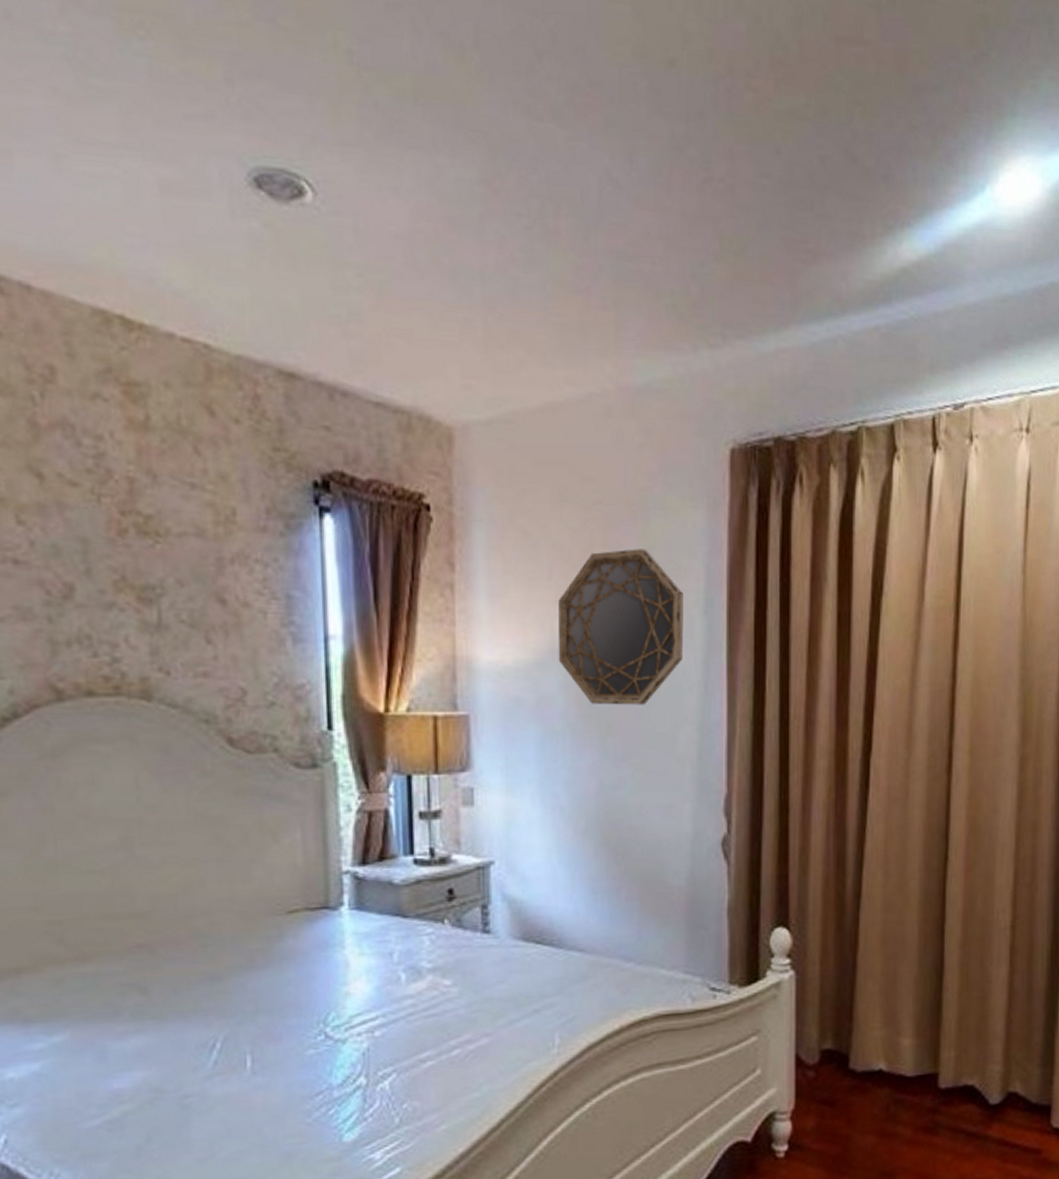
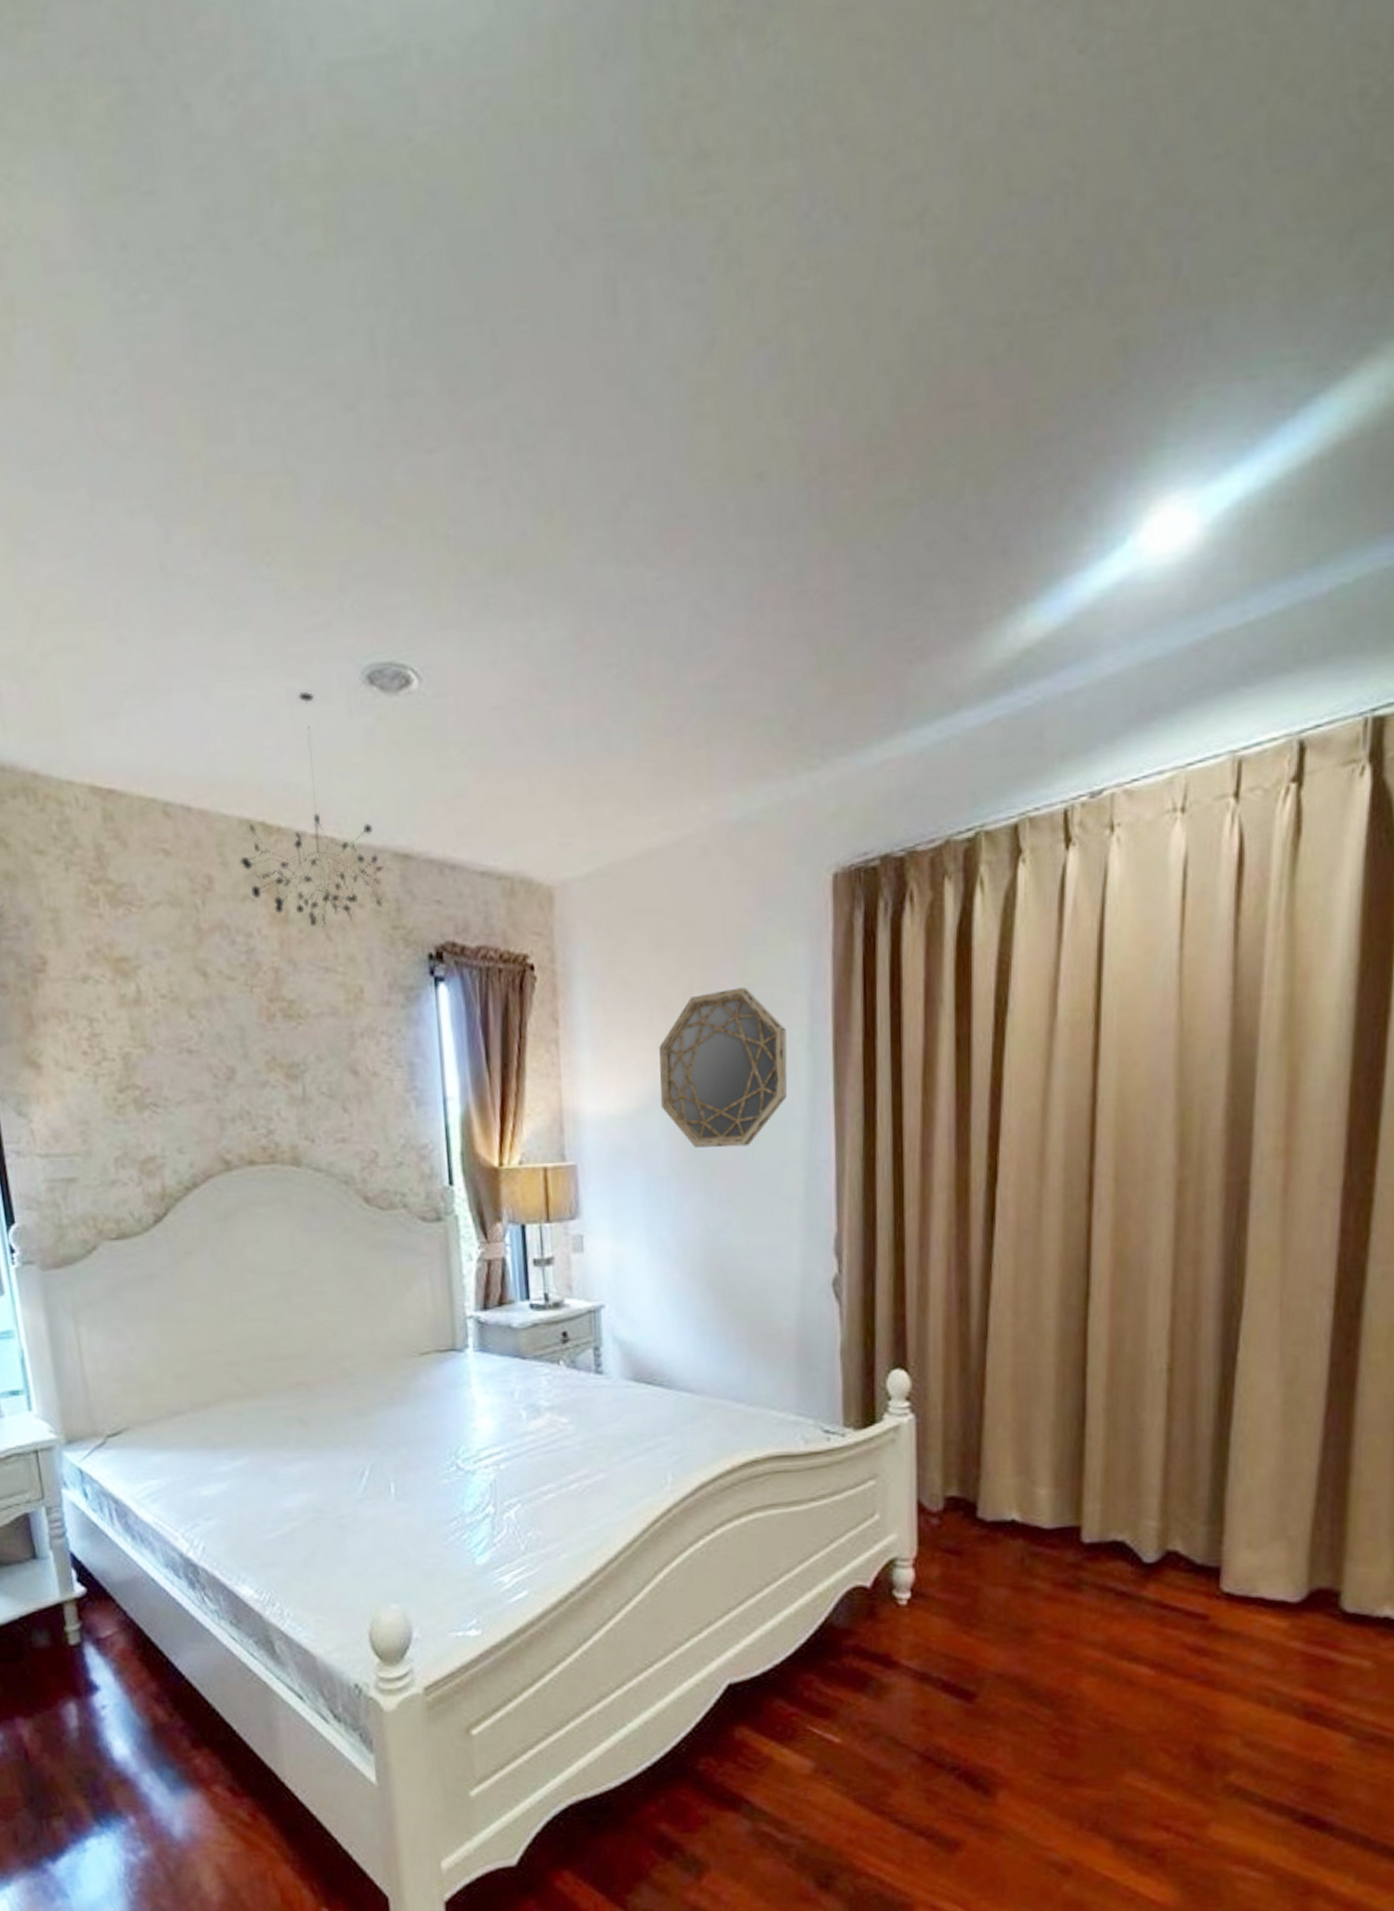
chandelier: none [91,181,265,443] -> present [240,691,384,930]

